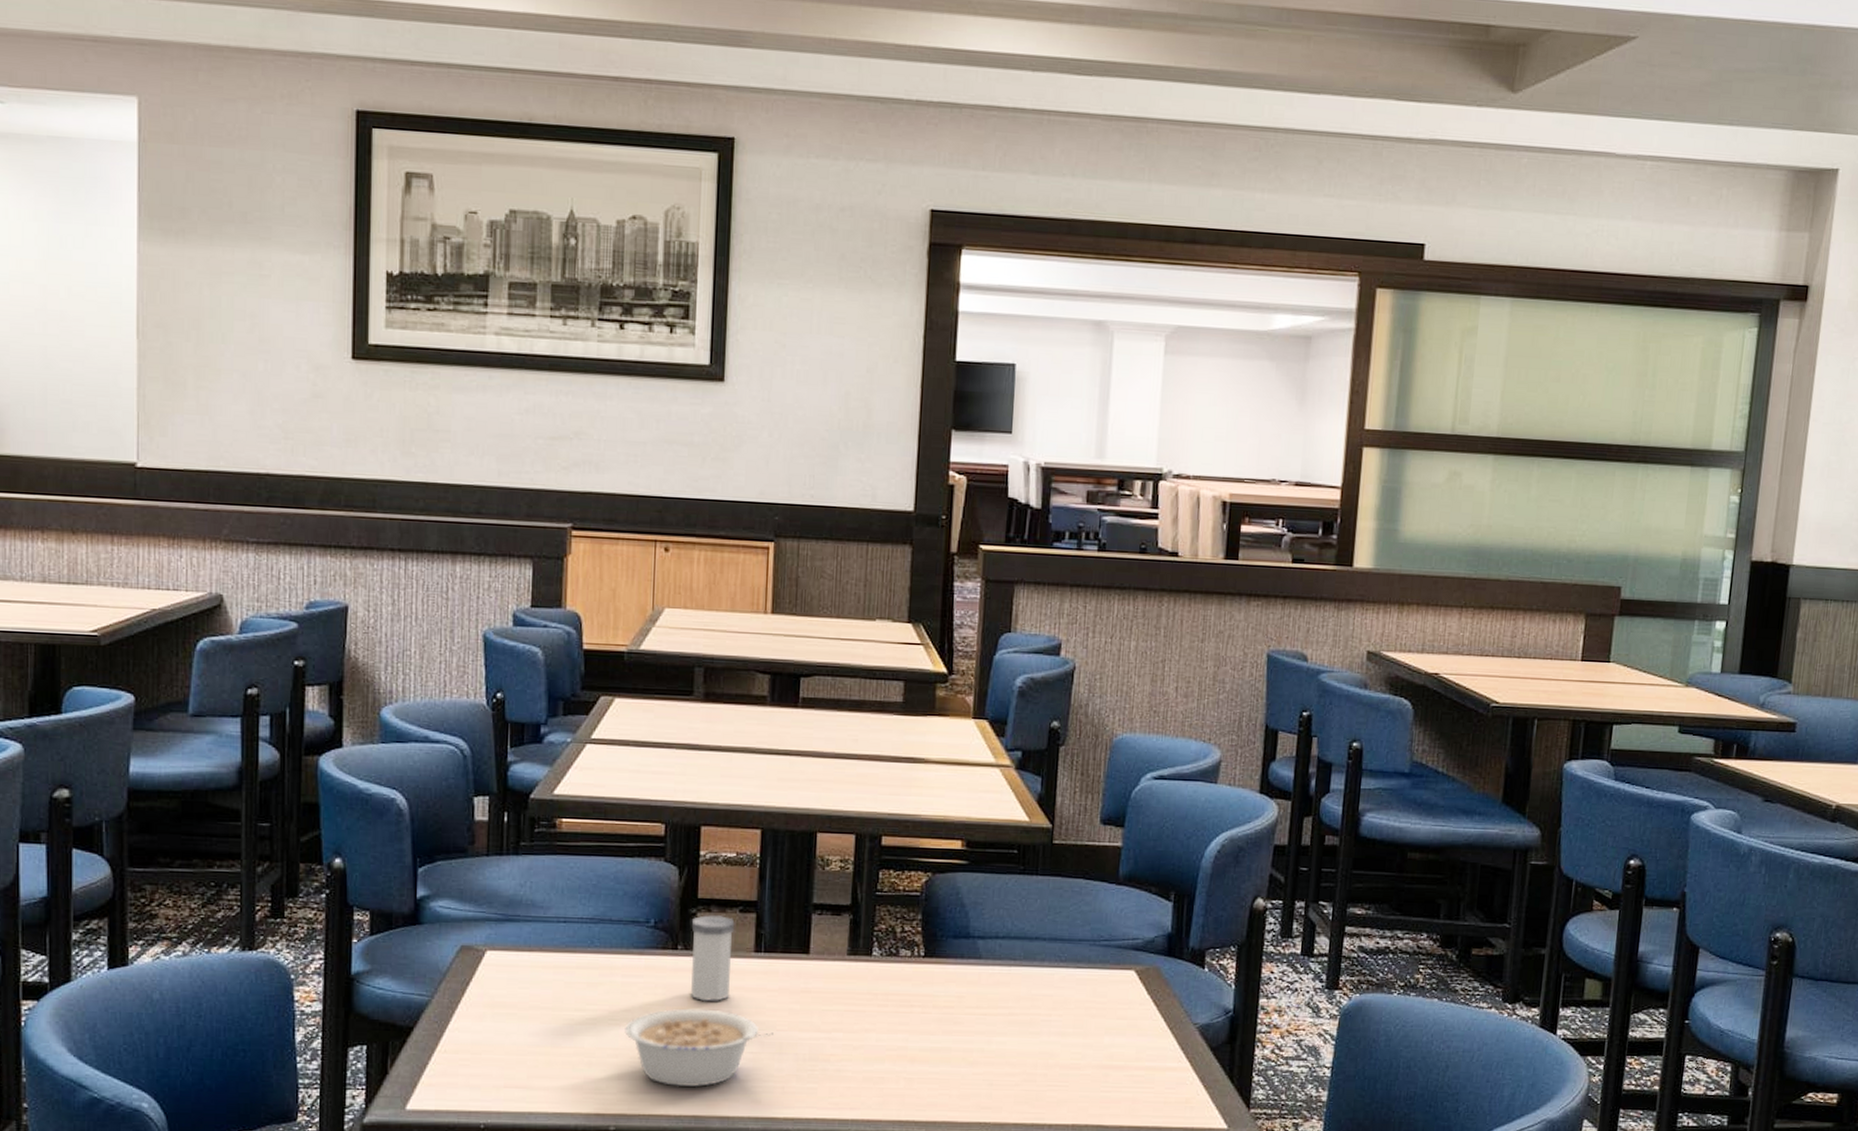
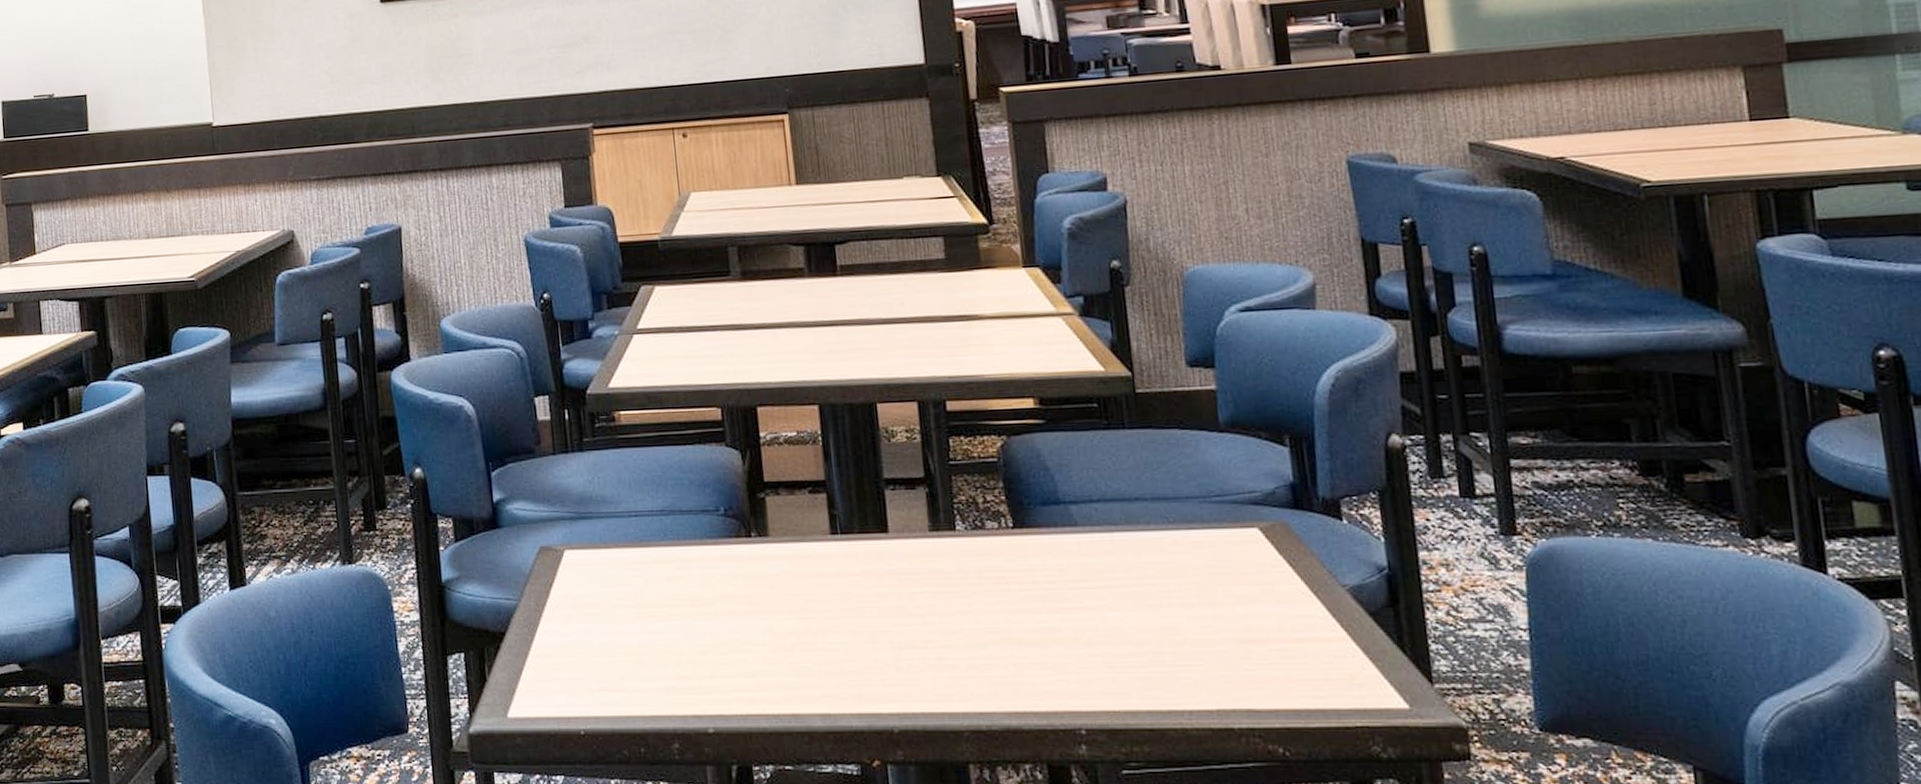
legume: present [625,1008,773,1087] -> none [709,598,863,684]
salt shaker: present [691,915,735,1002] -> none [761,498,811,591]

